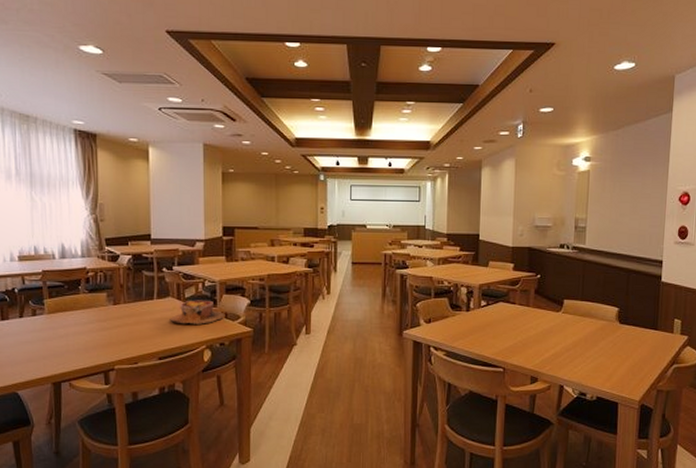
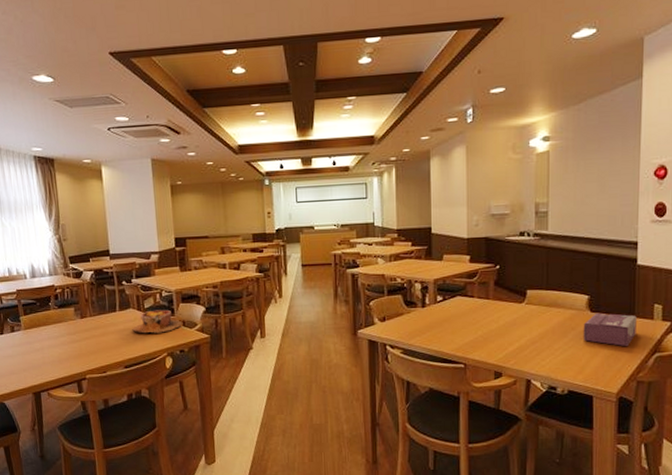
tissue box: none [611,324,659,358] -> present [583,312,637,347]

